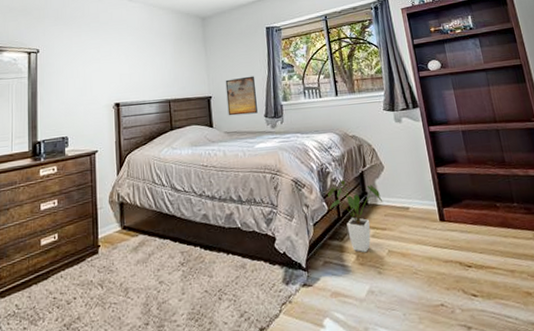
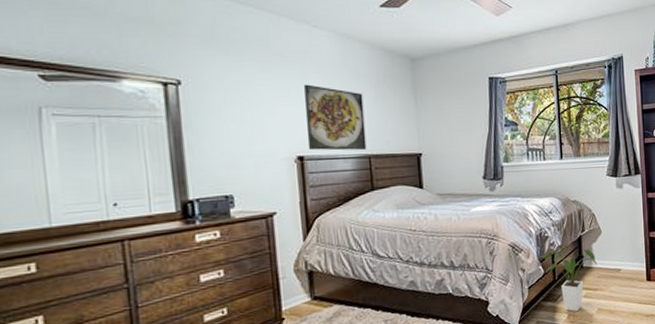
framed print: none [121,45,167,98] -> present [304,84,367,151]
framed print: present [225,76,258,116] -> none [438,132,475,177]

